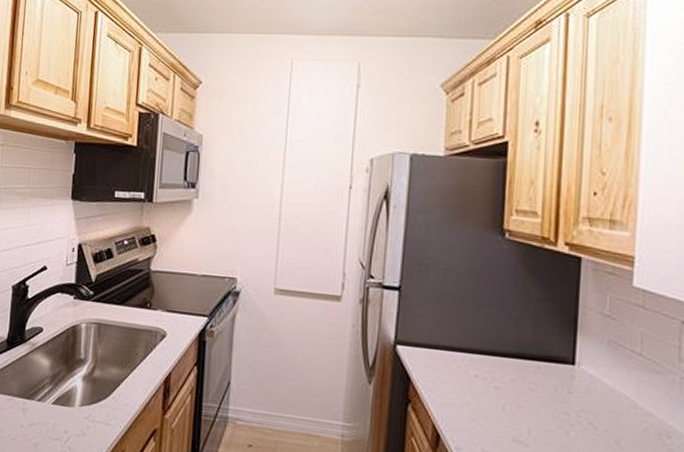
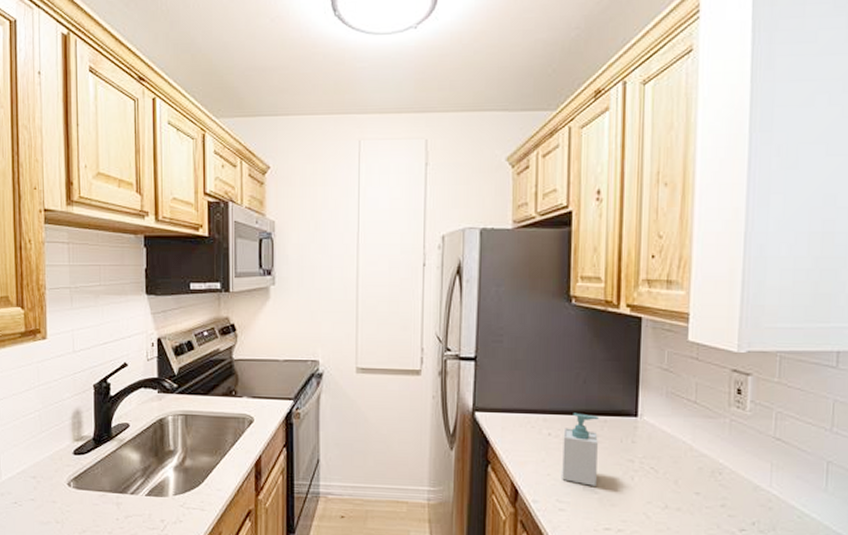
soap bottle: none [489,354,531,438] -> present [562,412,599,486]

